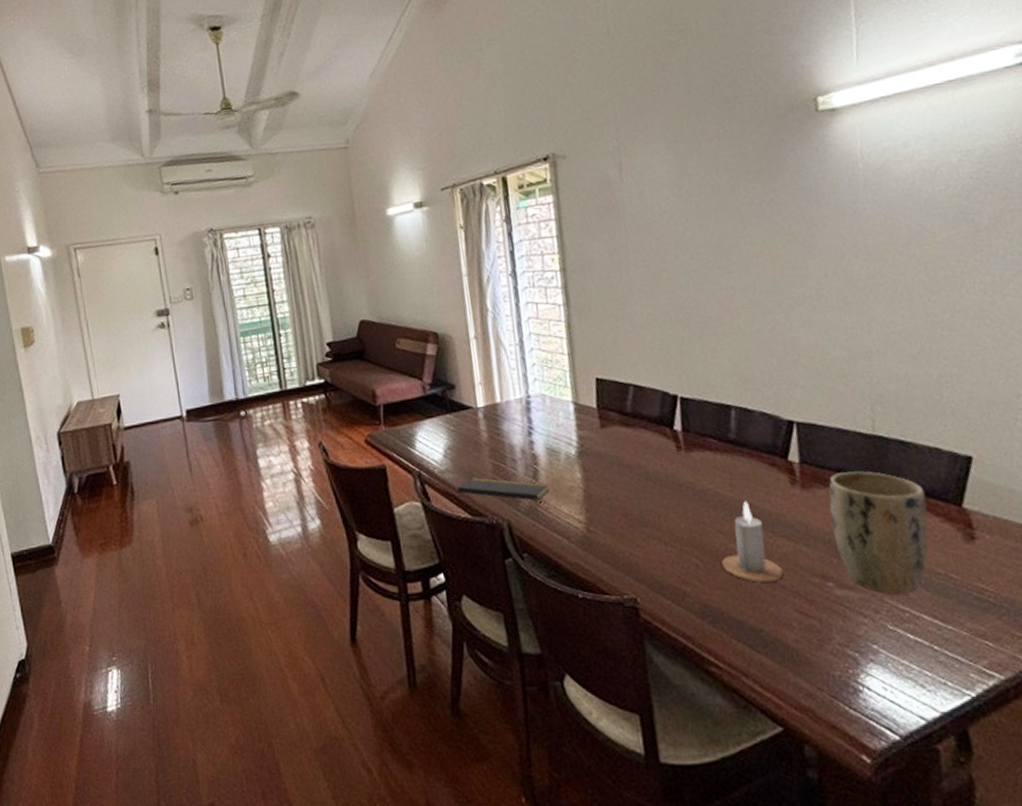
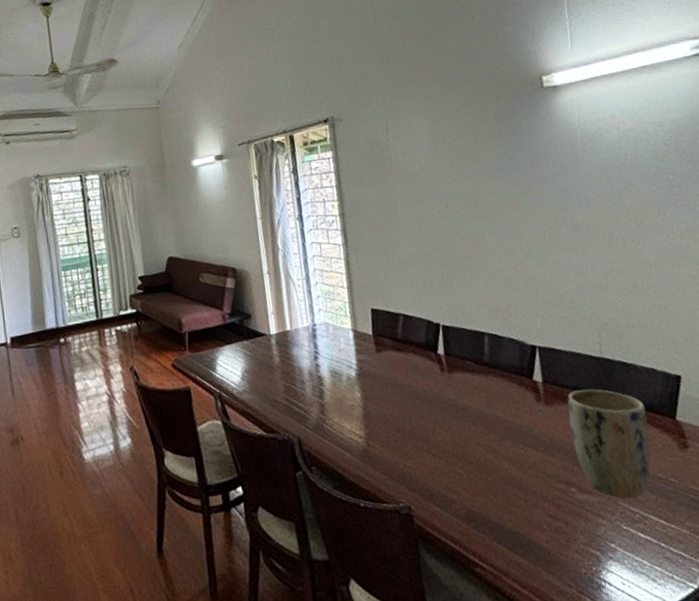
notepad: present [457,477,551,503] -> none [253,397,335,420]
candle: present [721,500,784,583] -> none [482,416,535,490]

